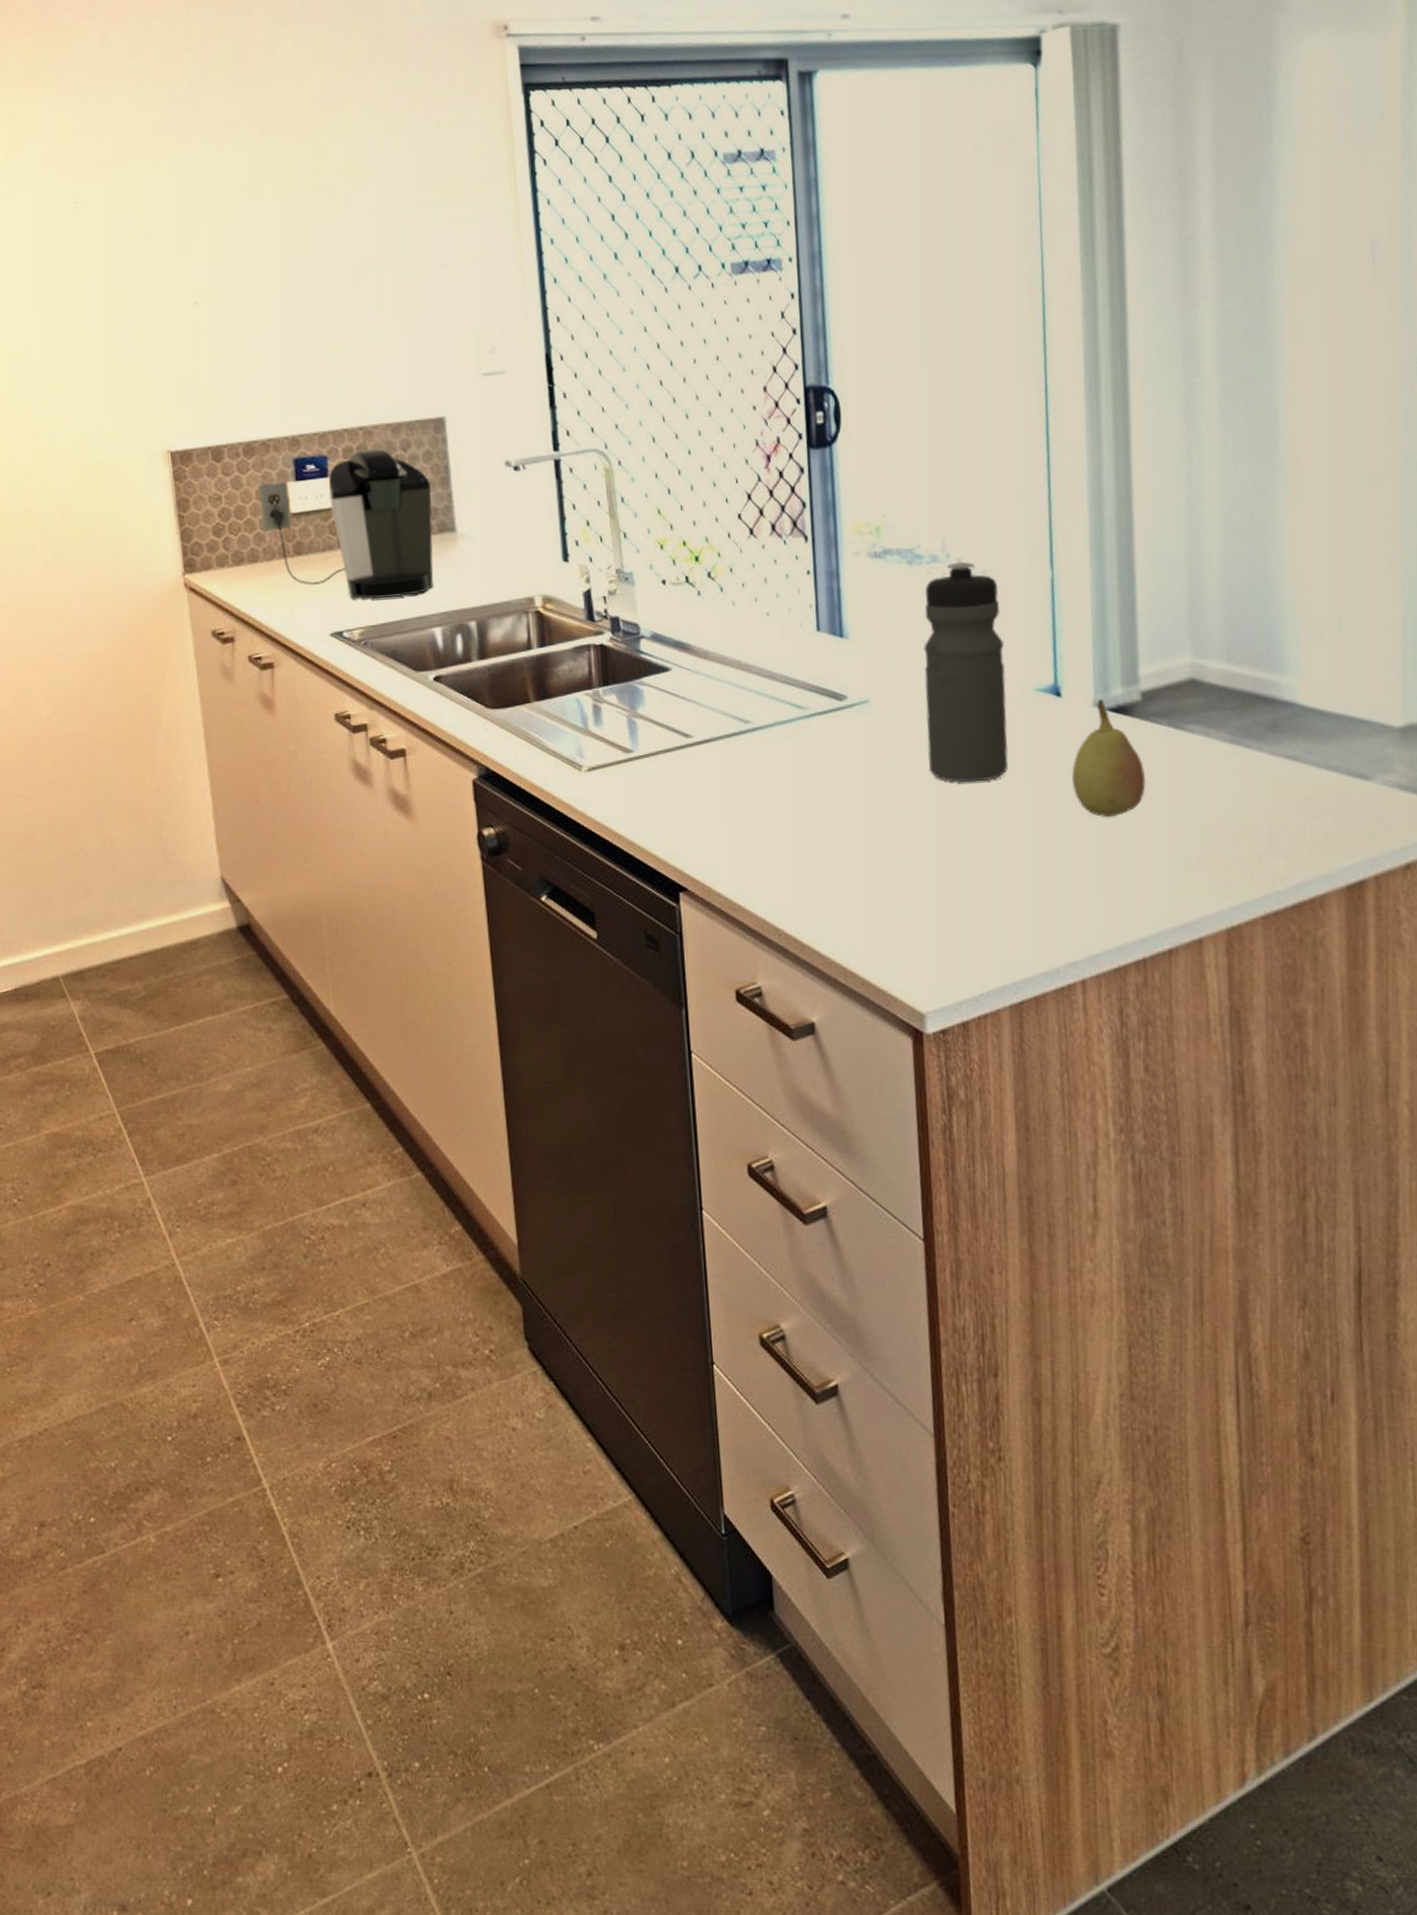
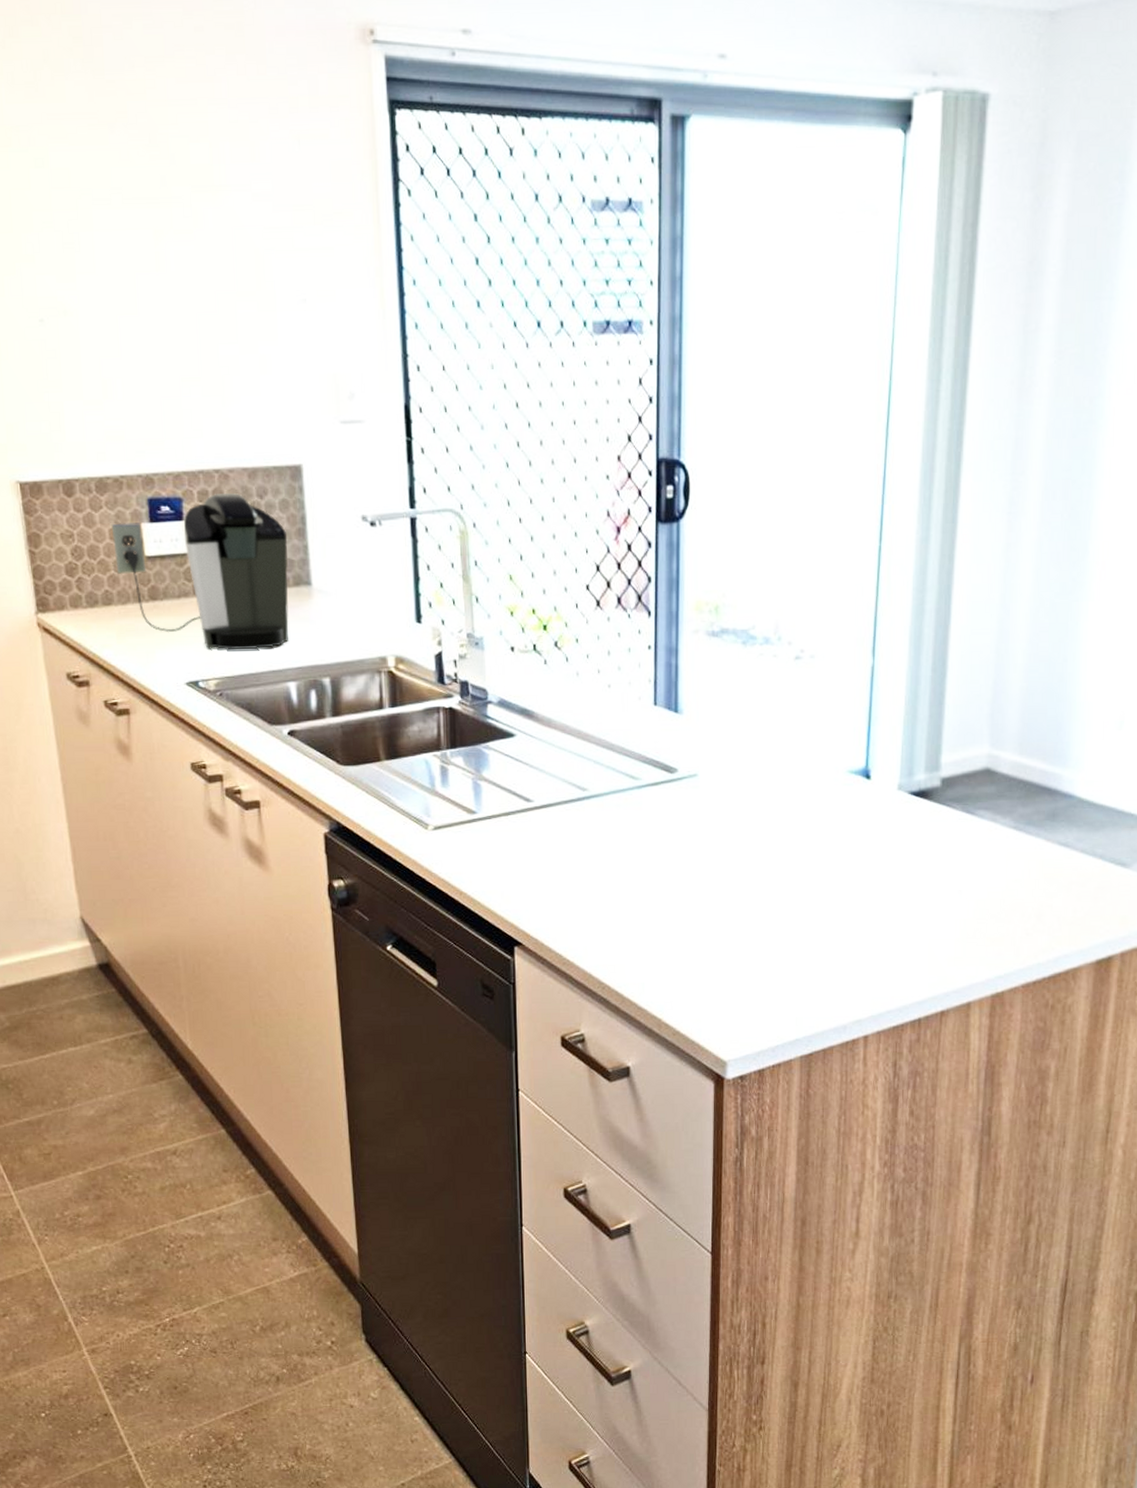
water bottle: present [923,561,1009,783] -> none [747,645,823,855]
fruit: present [1072,699,1146,818] -> none [873,783,937,892]

